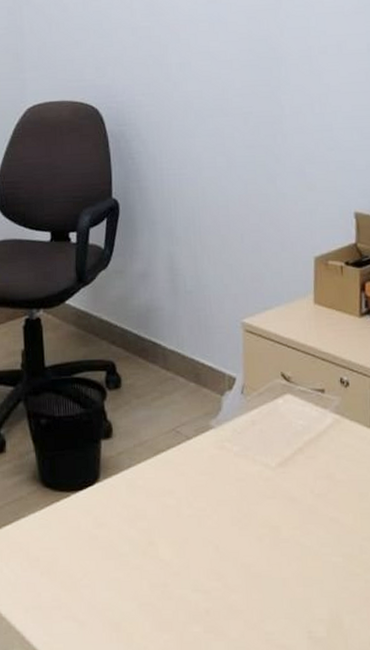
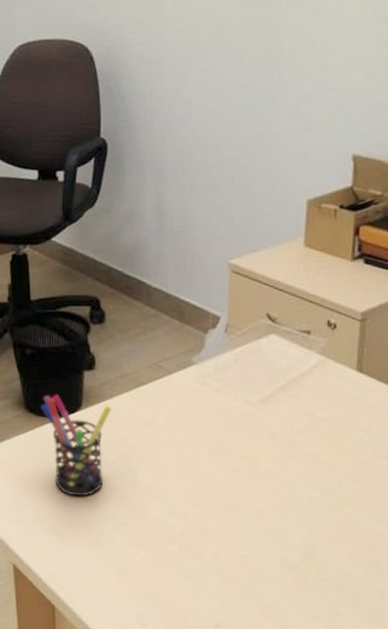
pen holder: none [57,465,130,577] -> present [41,394,112,497]

